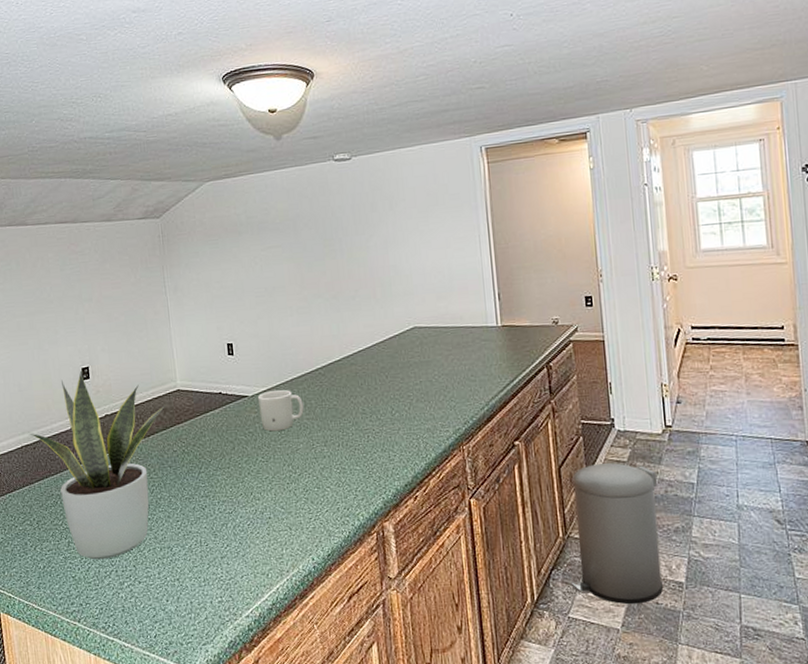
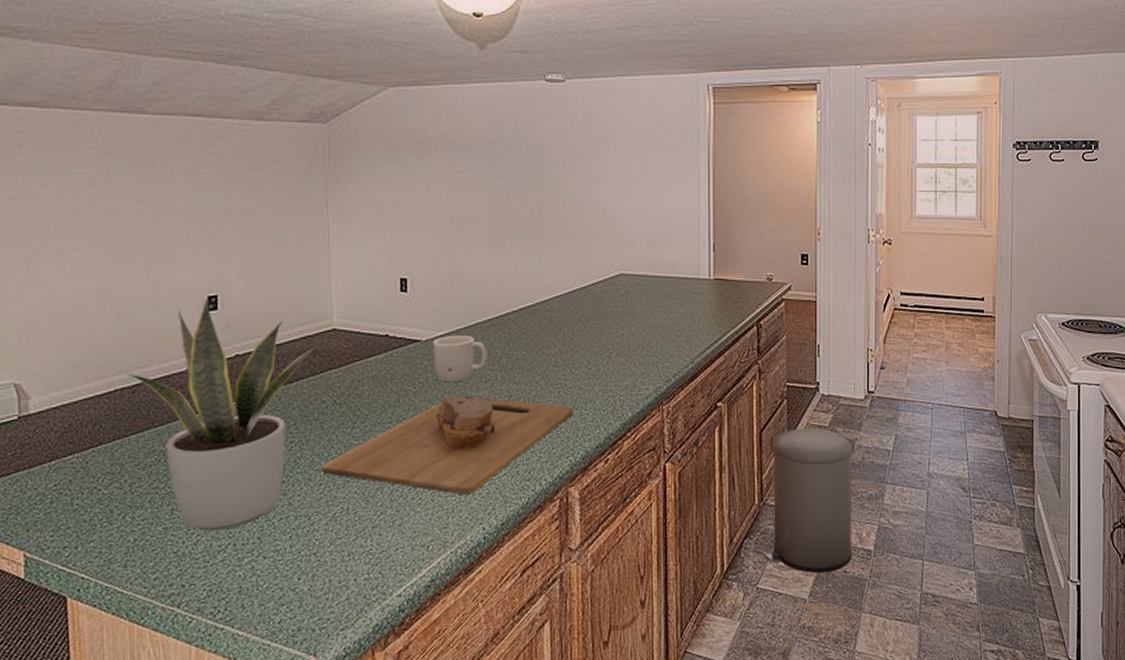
cutting board: none [177,441,382,529] -> present [321,394,573,495]

